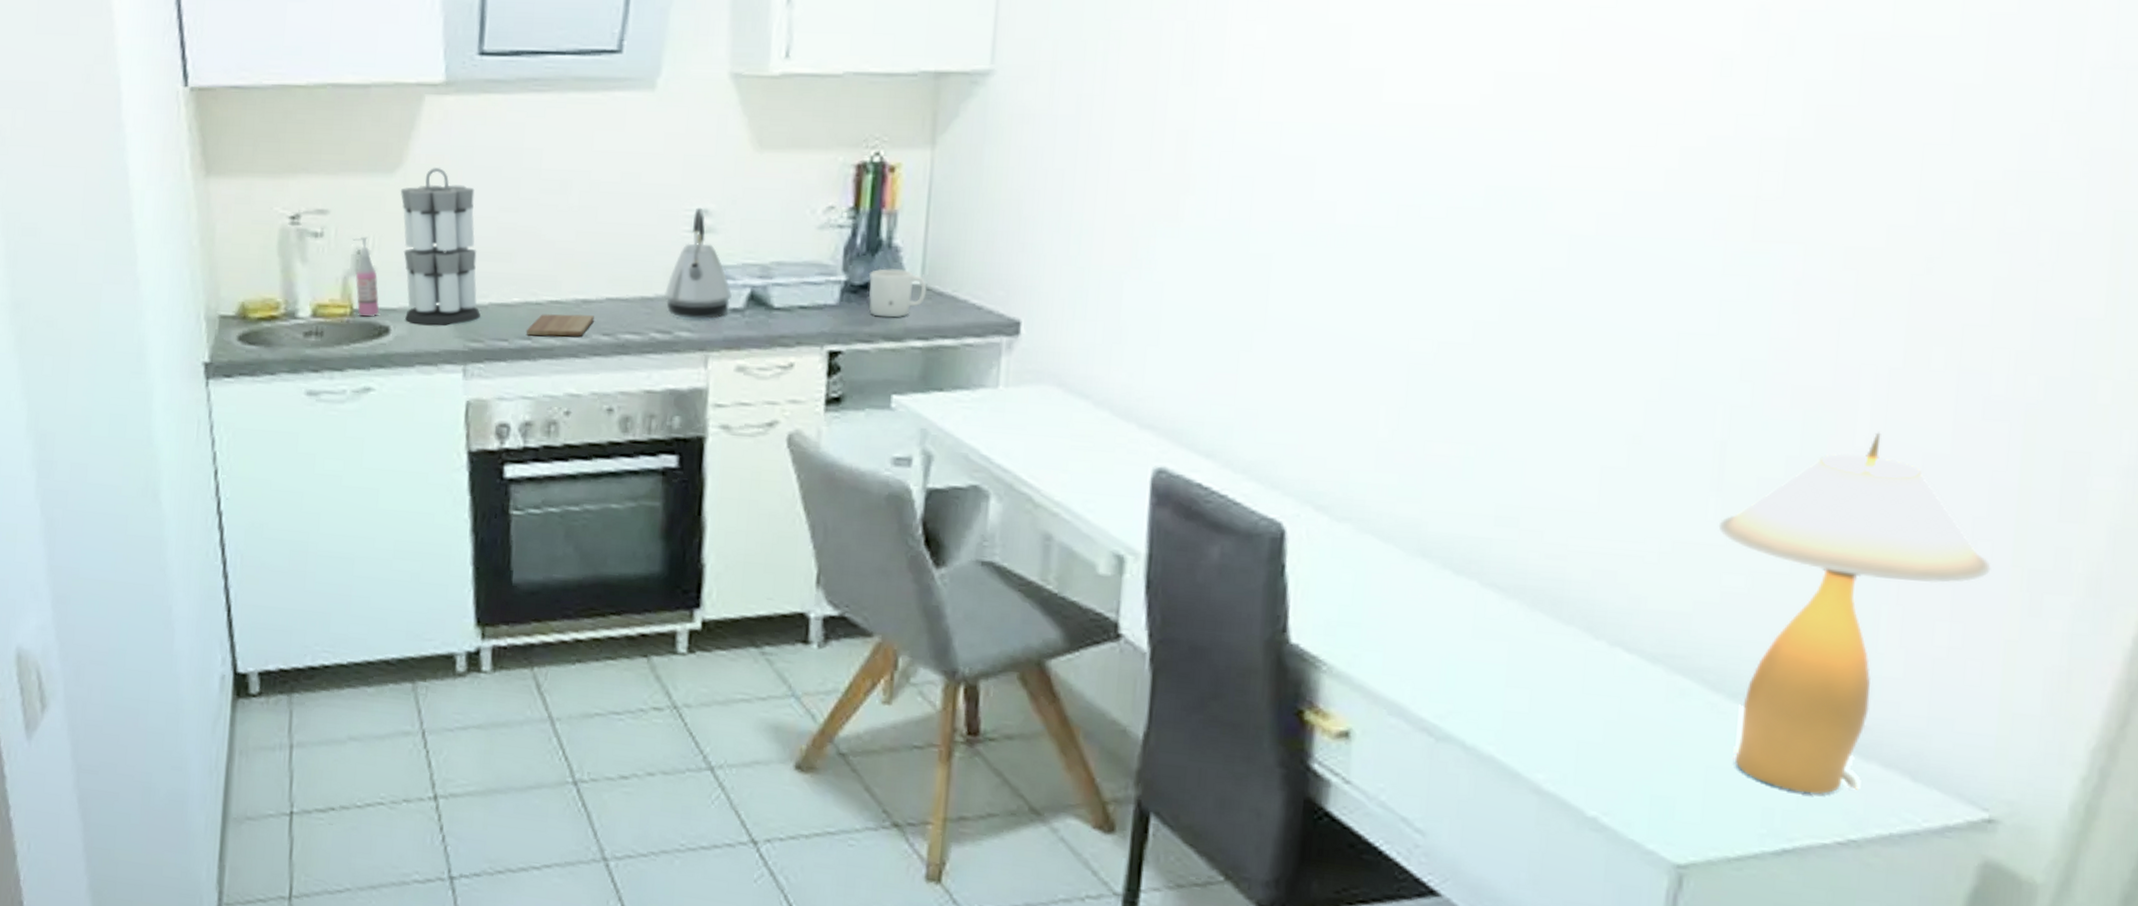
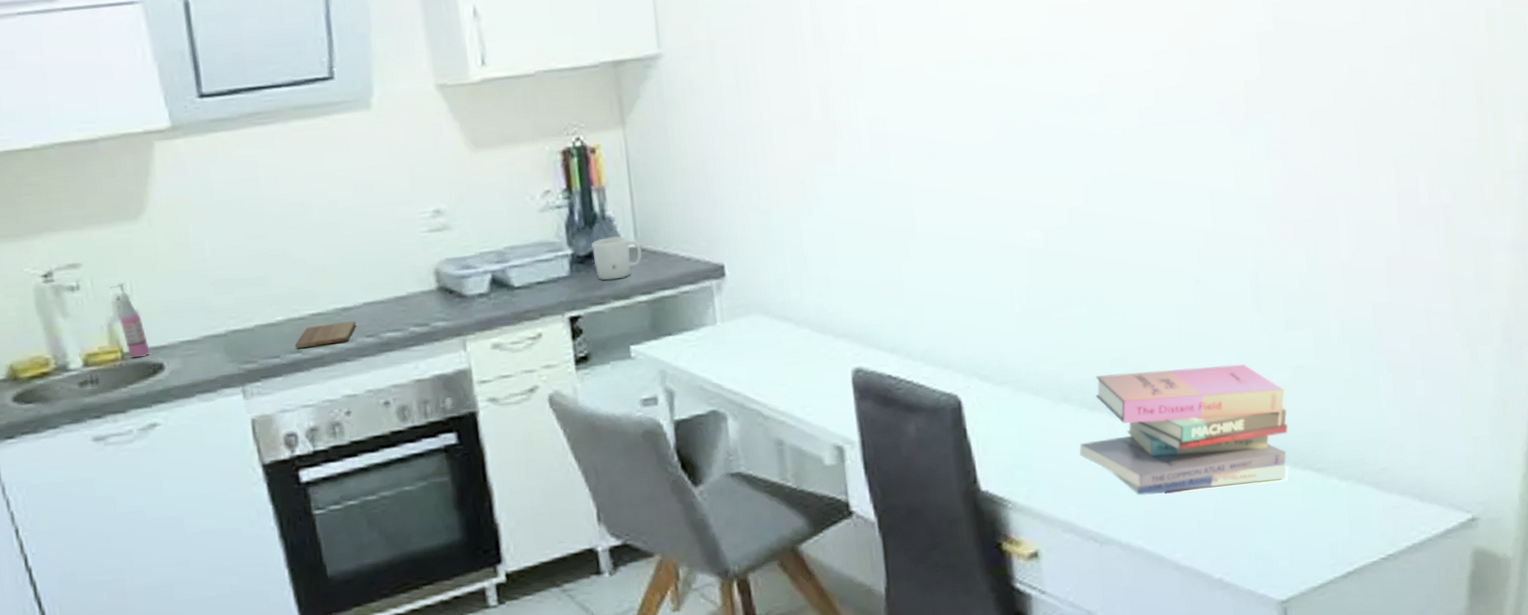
spice rack: present [400,167,481,325] -> none [147,207,249,356]
kettle: present [663,207,732,319] -> none [414,208,476,310]
books: none [1430,533,1735,712] -> present [1079,364,1288,495]
table lamp: present [1718,432,1991,794] -> none [1263,246,1442,528]

